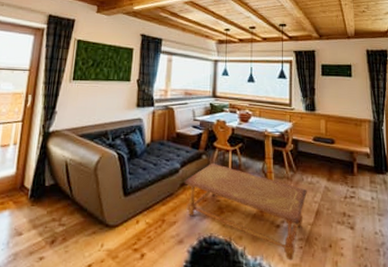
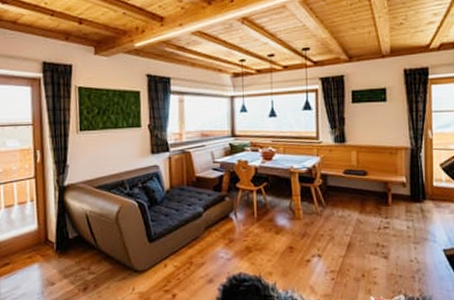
coffee table: present [184,162,307,261] -> none [208,204,338,292]

